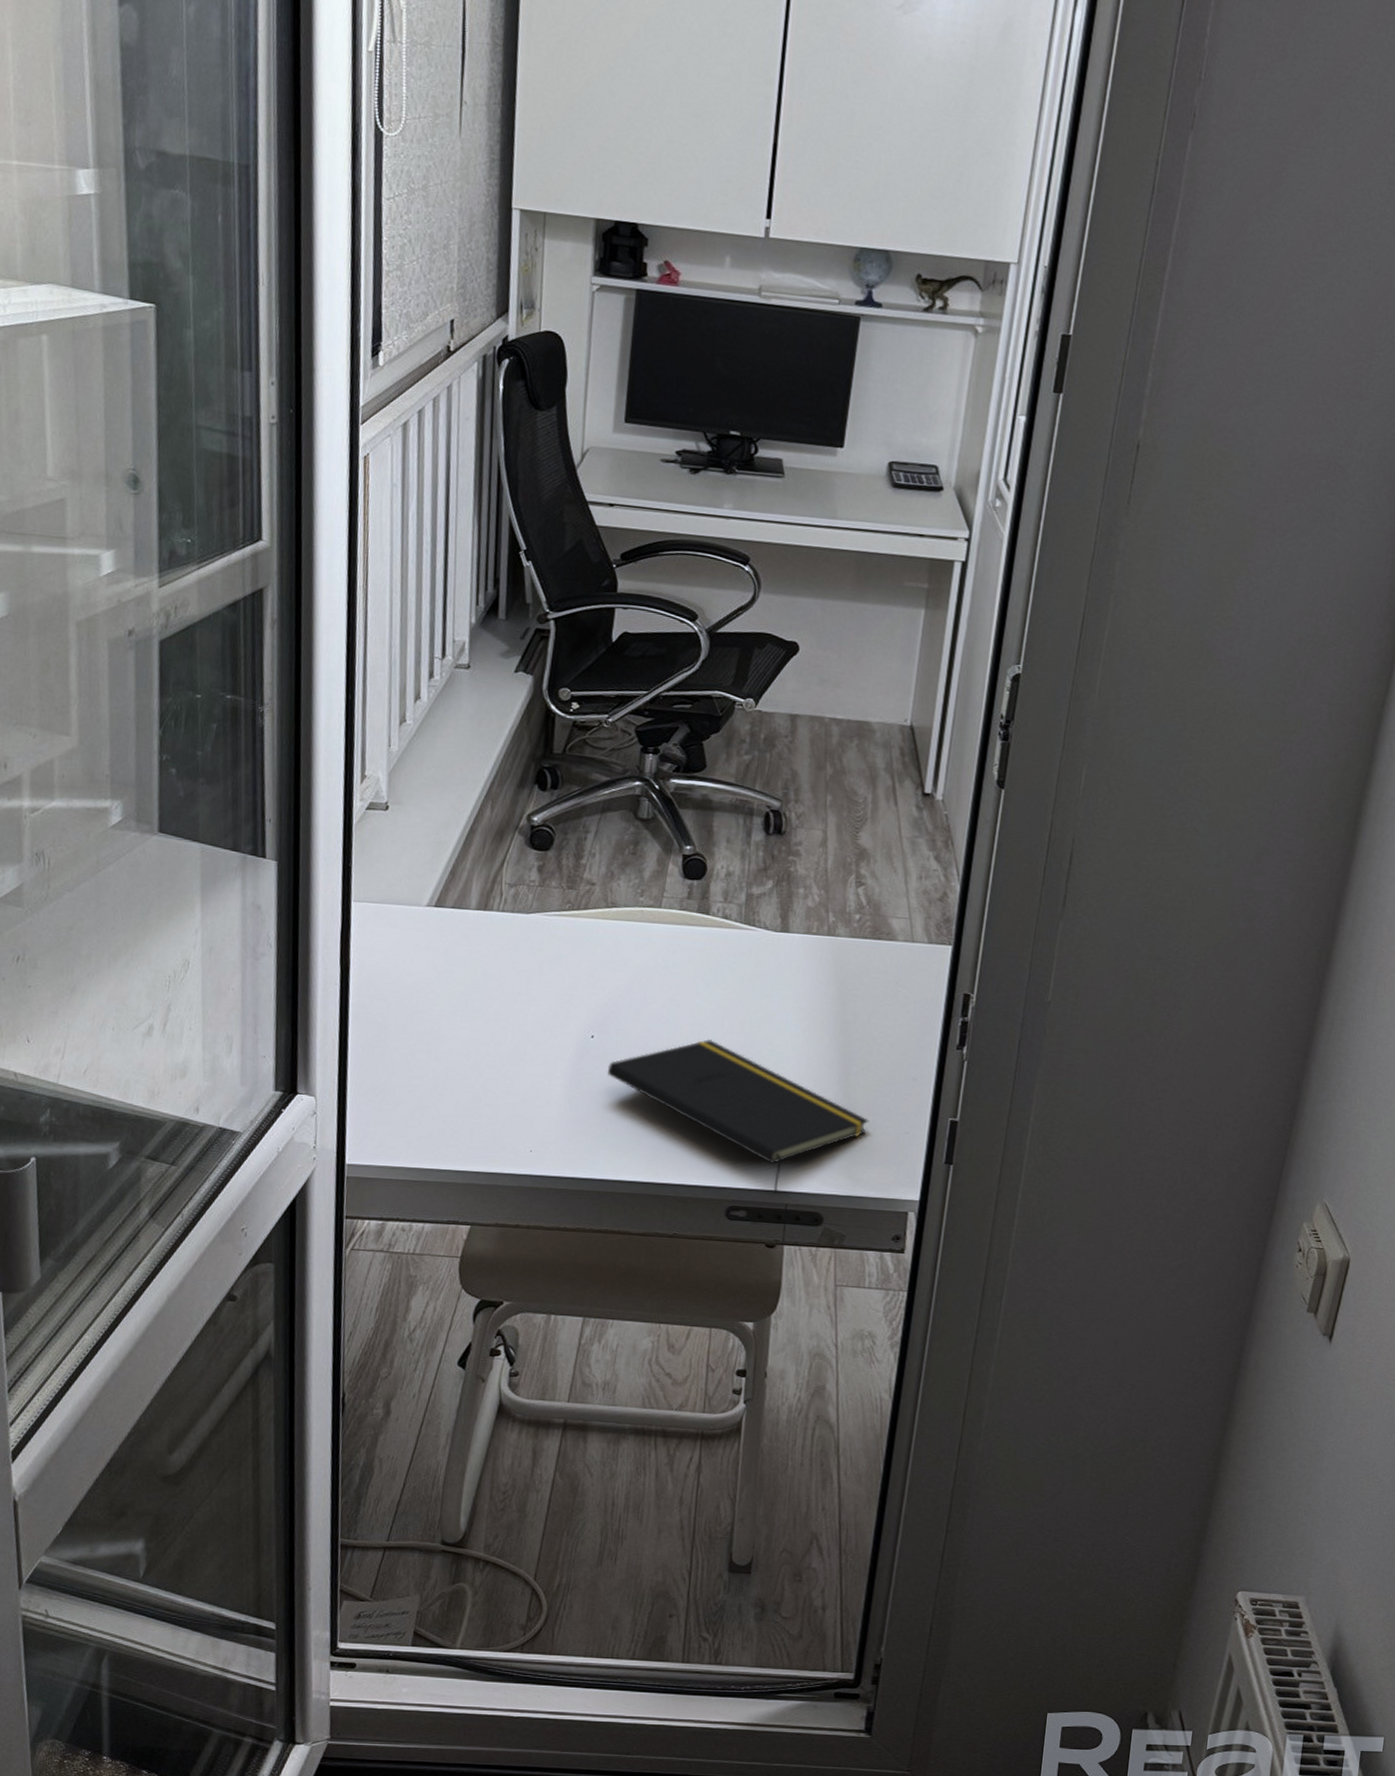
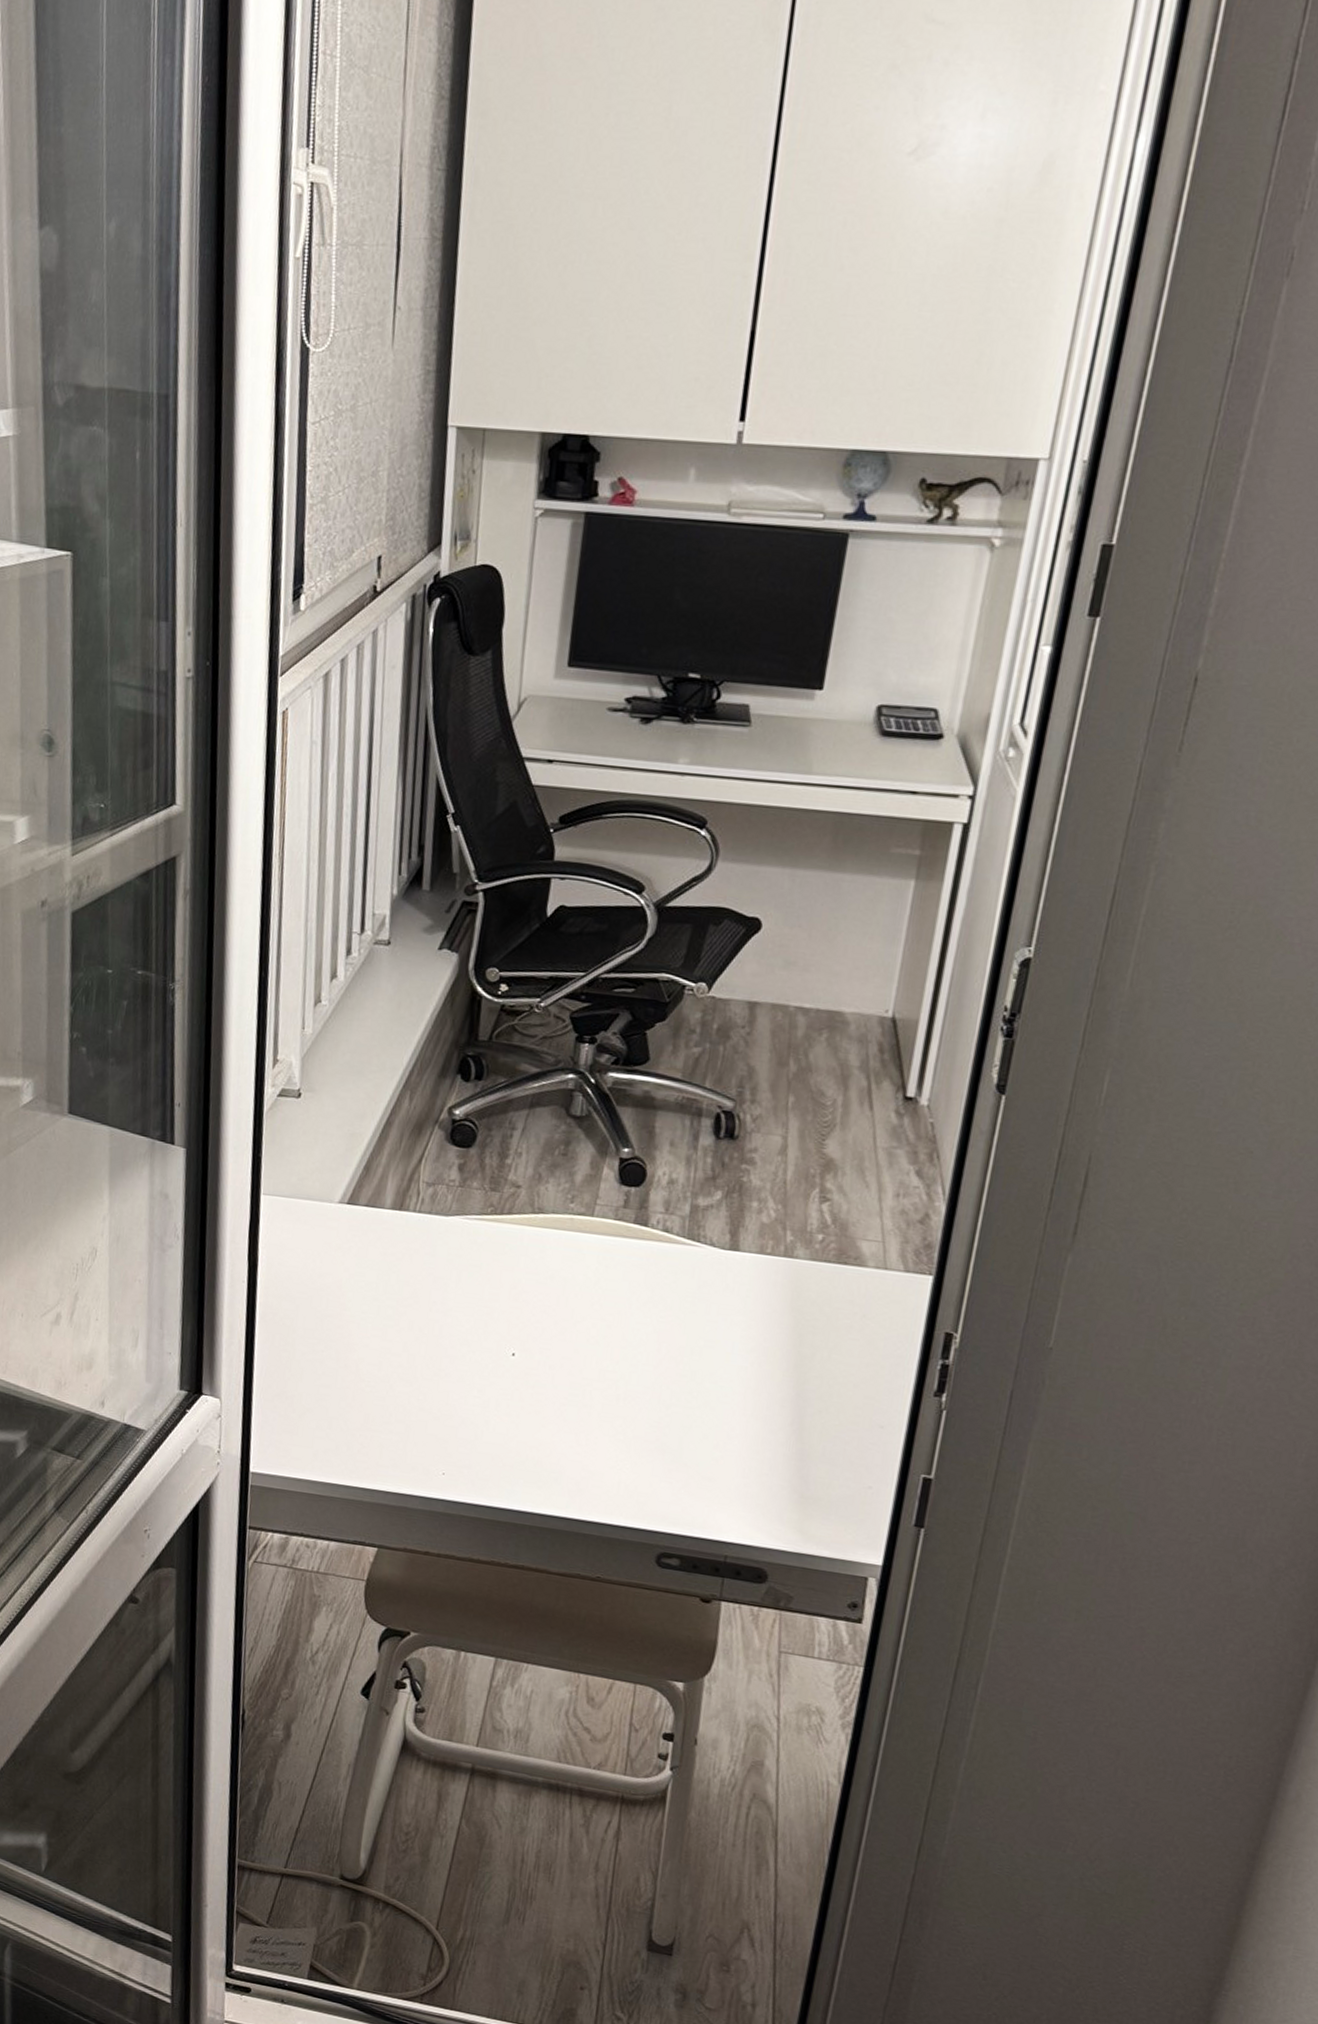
notepad: present [608,1039,869,1194] -> none [529,1366,826,1543]

